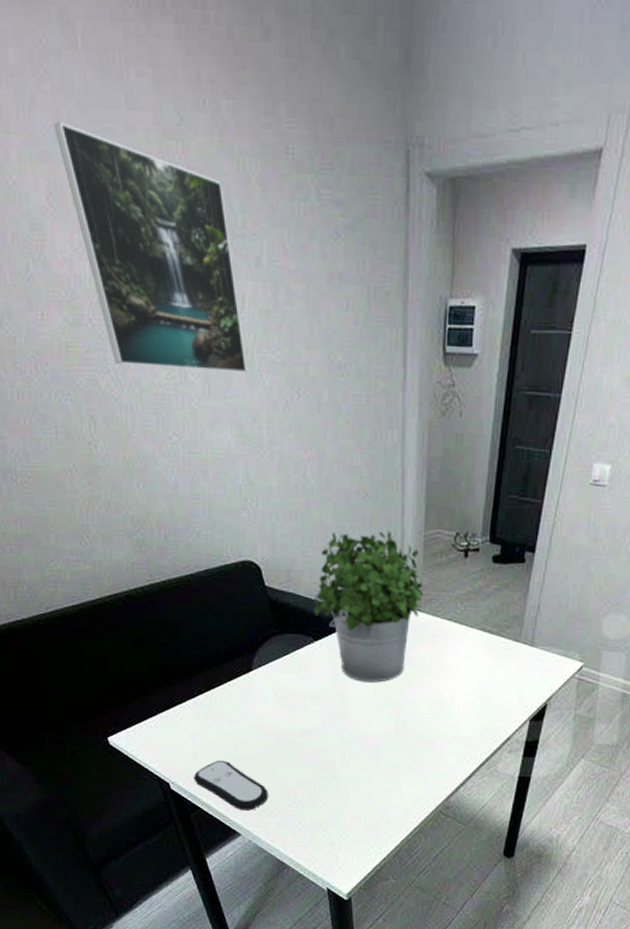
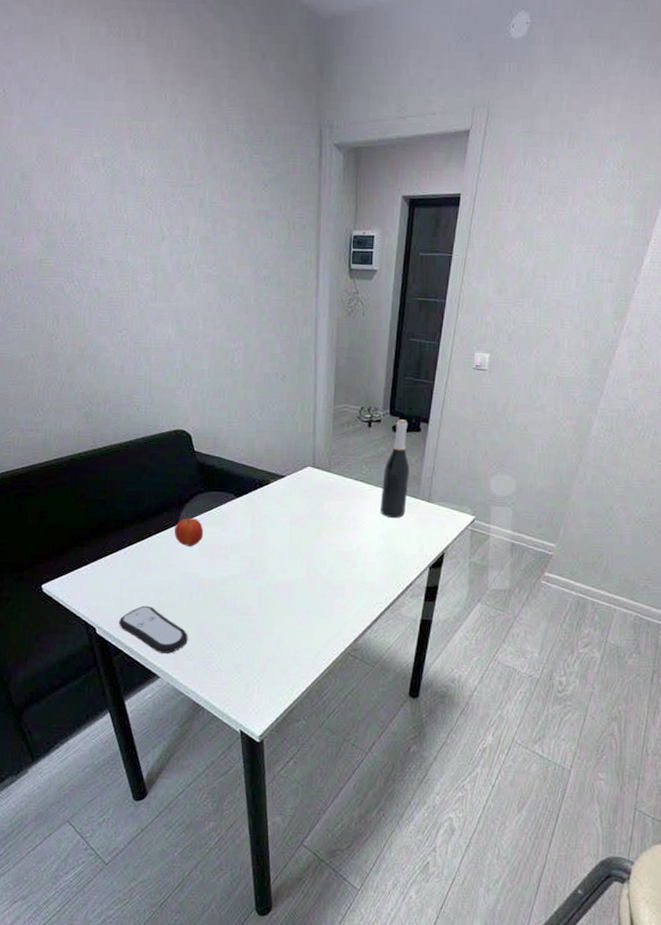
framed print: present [53,122,247,373] -> none [48,108,188,283]
apple: none [248,664,280,696] -> present [174,518,204,546]
potted plant: present [313,530,424,683] -> none [236,405,333,534]
wine bottle: none [476,548,511,664] -> present [380,419,410,518]

